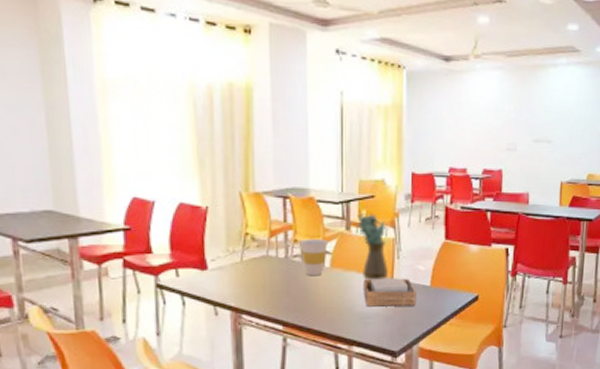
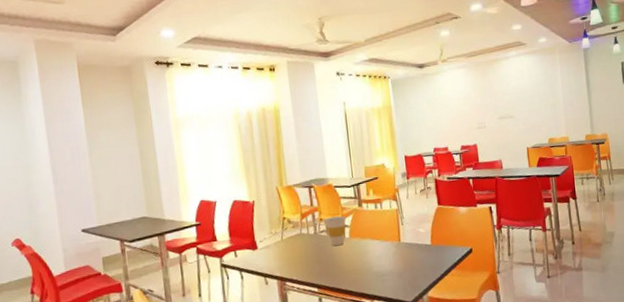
vase: present [357,211,388,280] -> none [367,190,396,245]
napkin holder: present [362,278,416,307] -> none [376,240,421,267]

